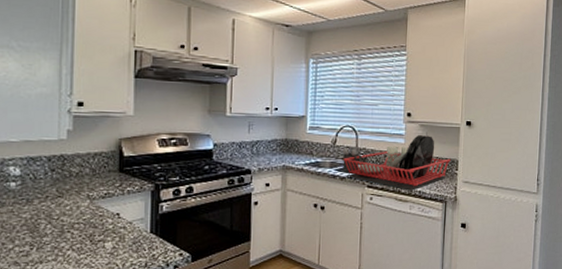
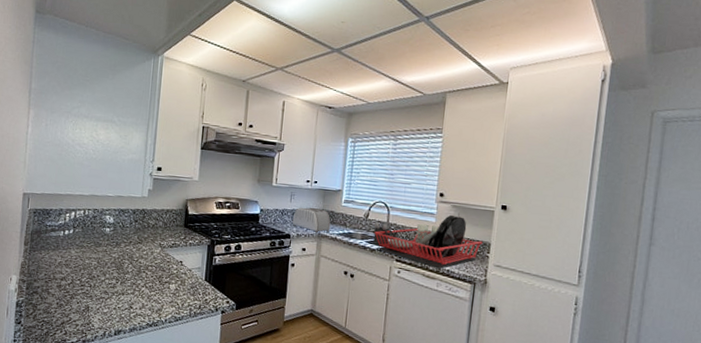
toaster: none [252,137,296,166] -> present [292,207,331,233]

